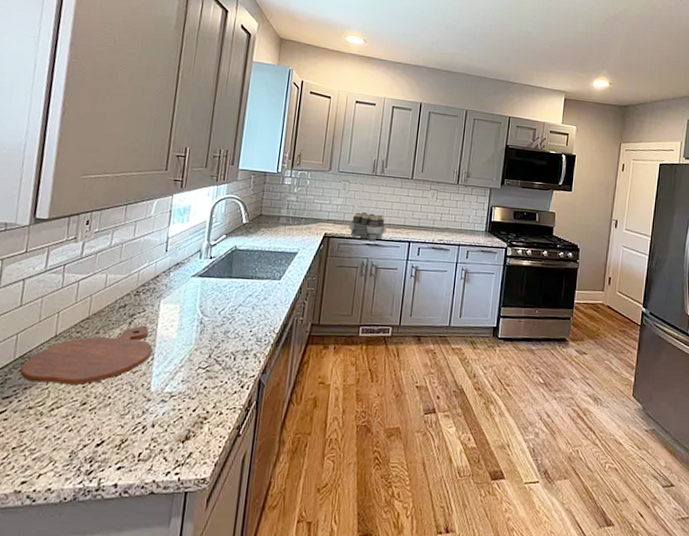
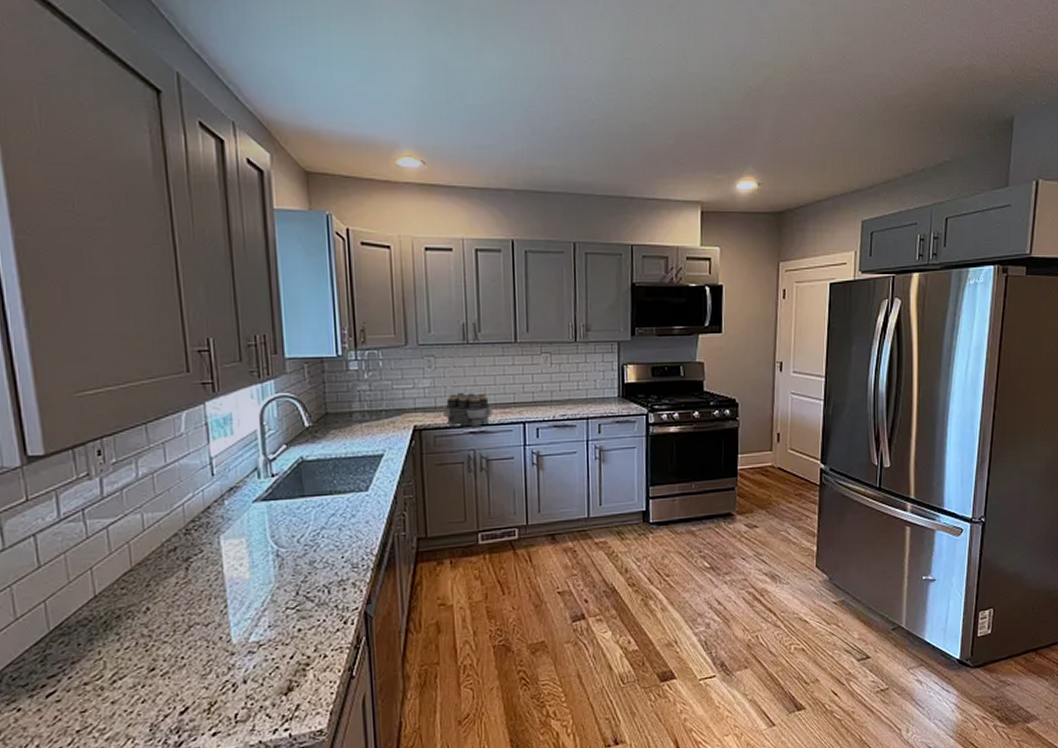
cutting board: present [20,325,153,385] -> none [60,568,224,654]

